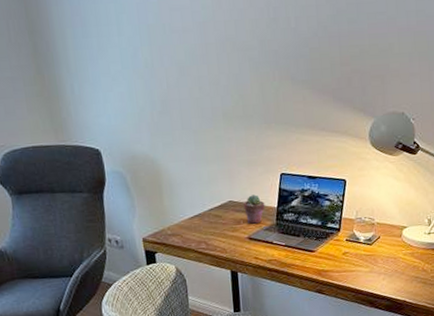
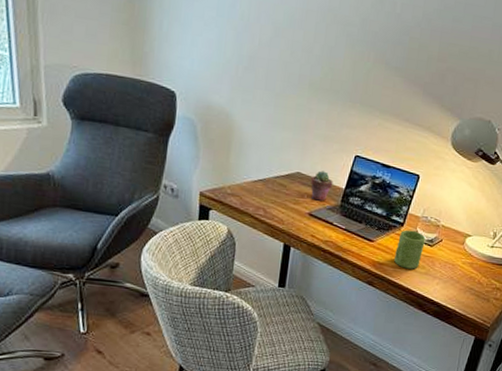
mug: none [337,233,364,271] -> present [394,229,426,269]

